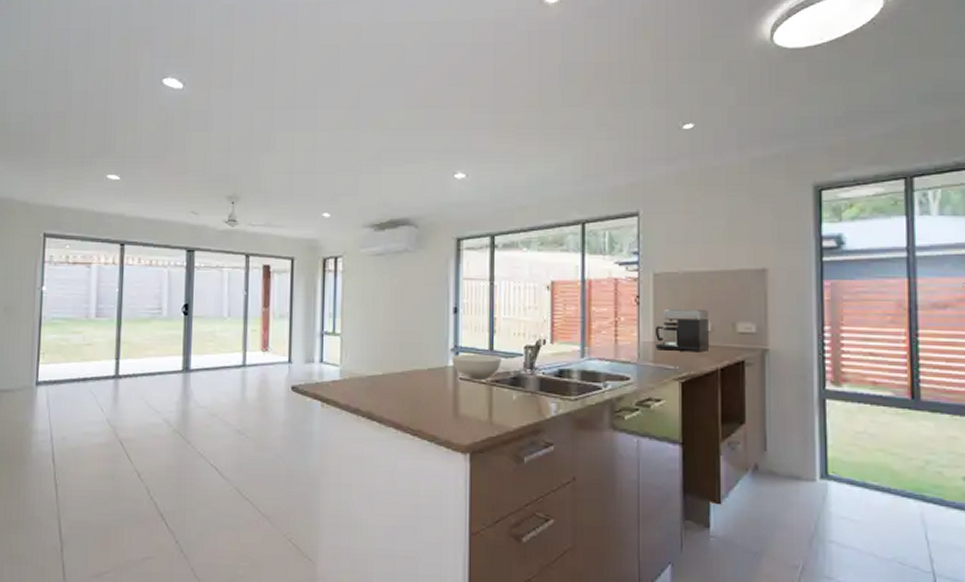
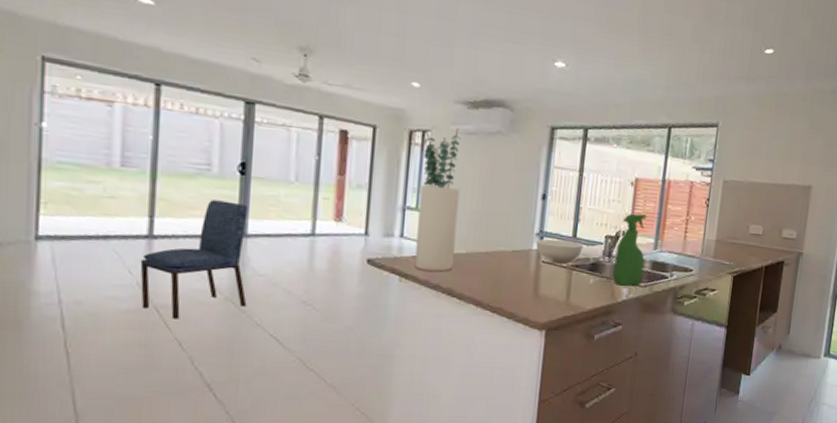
dining chair: none [109,340,191,451] -> present [140,200,248,319]
vase: none [335,252,372,396] -> present [414,129,461,273]
spray bottle: none [538,319,572,401] -> present [613,213,647,287]
coffee maker: present [655,309,710,353] -> none [717,213,763,252]

